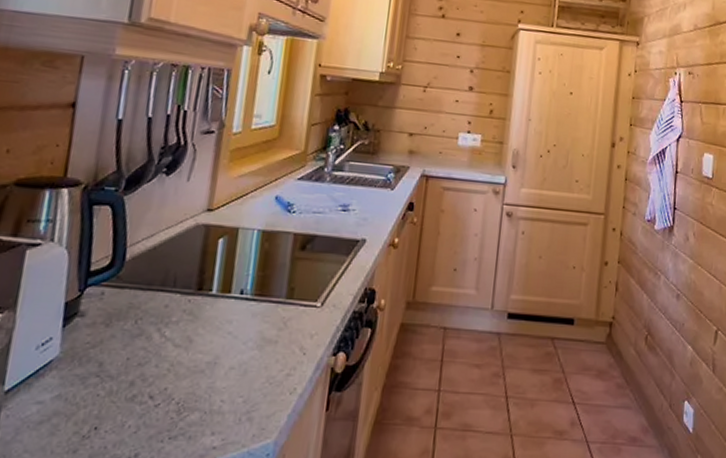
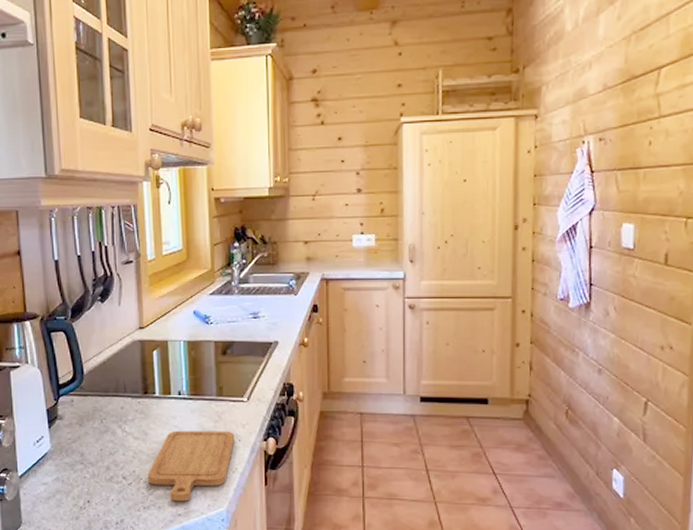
chopping board: none [181,338,300,431] -> present [147,430,235,502]

